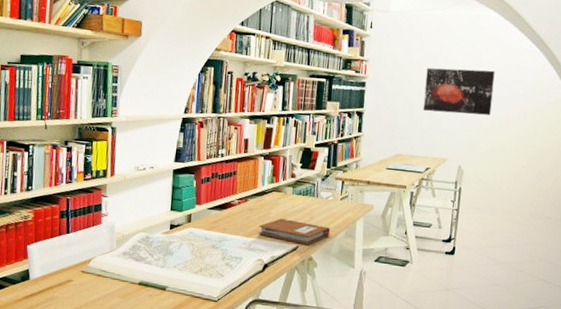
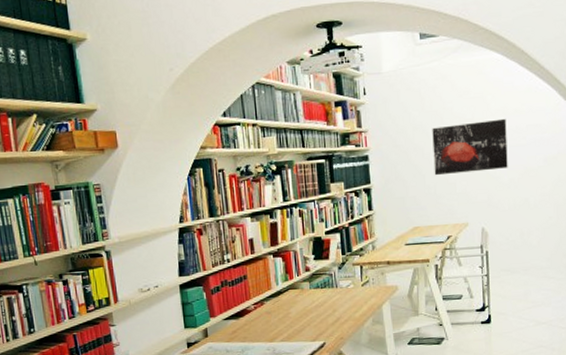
notebook: present [258,218,331,245] -> none [279,316,357,340]

